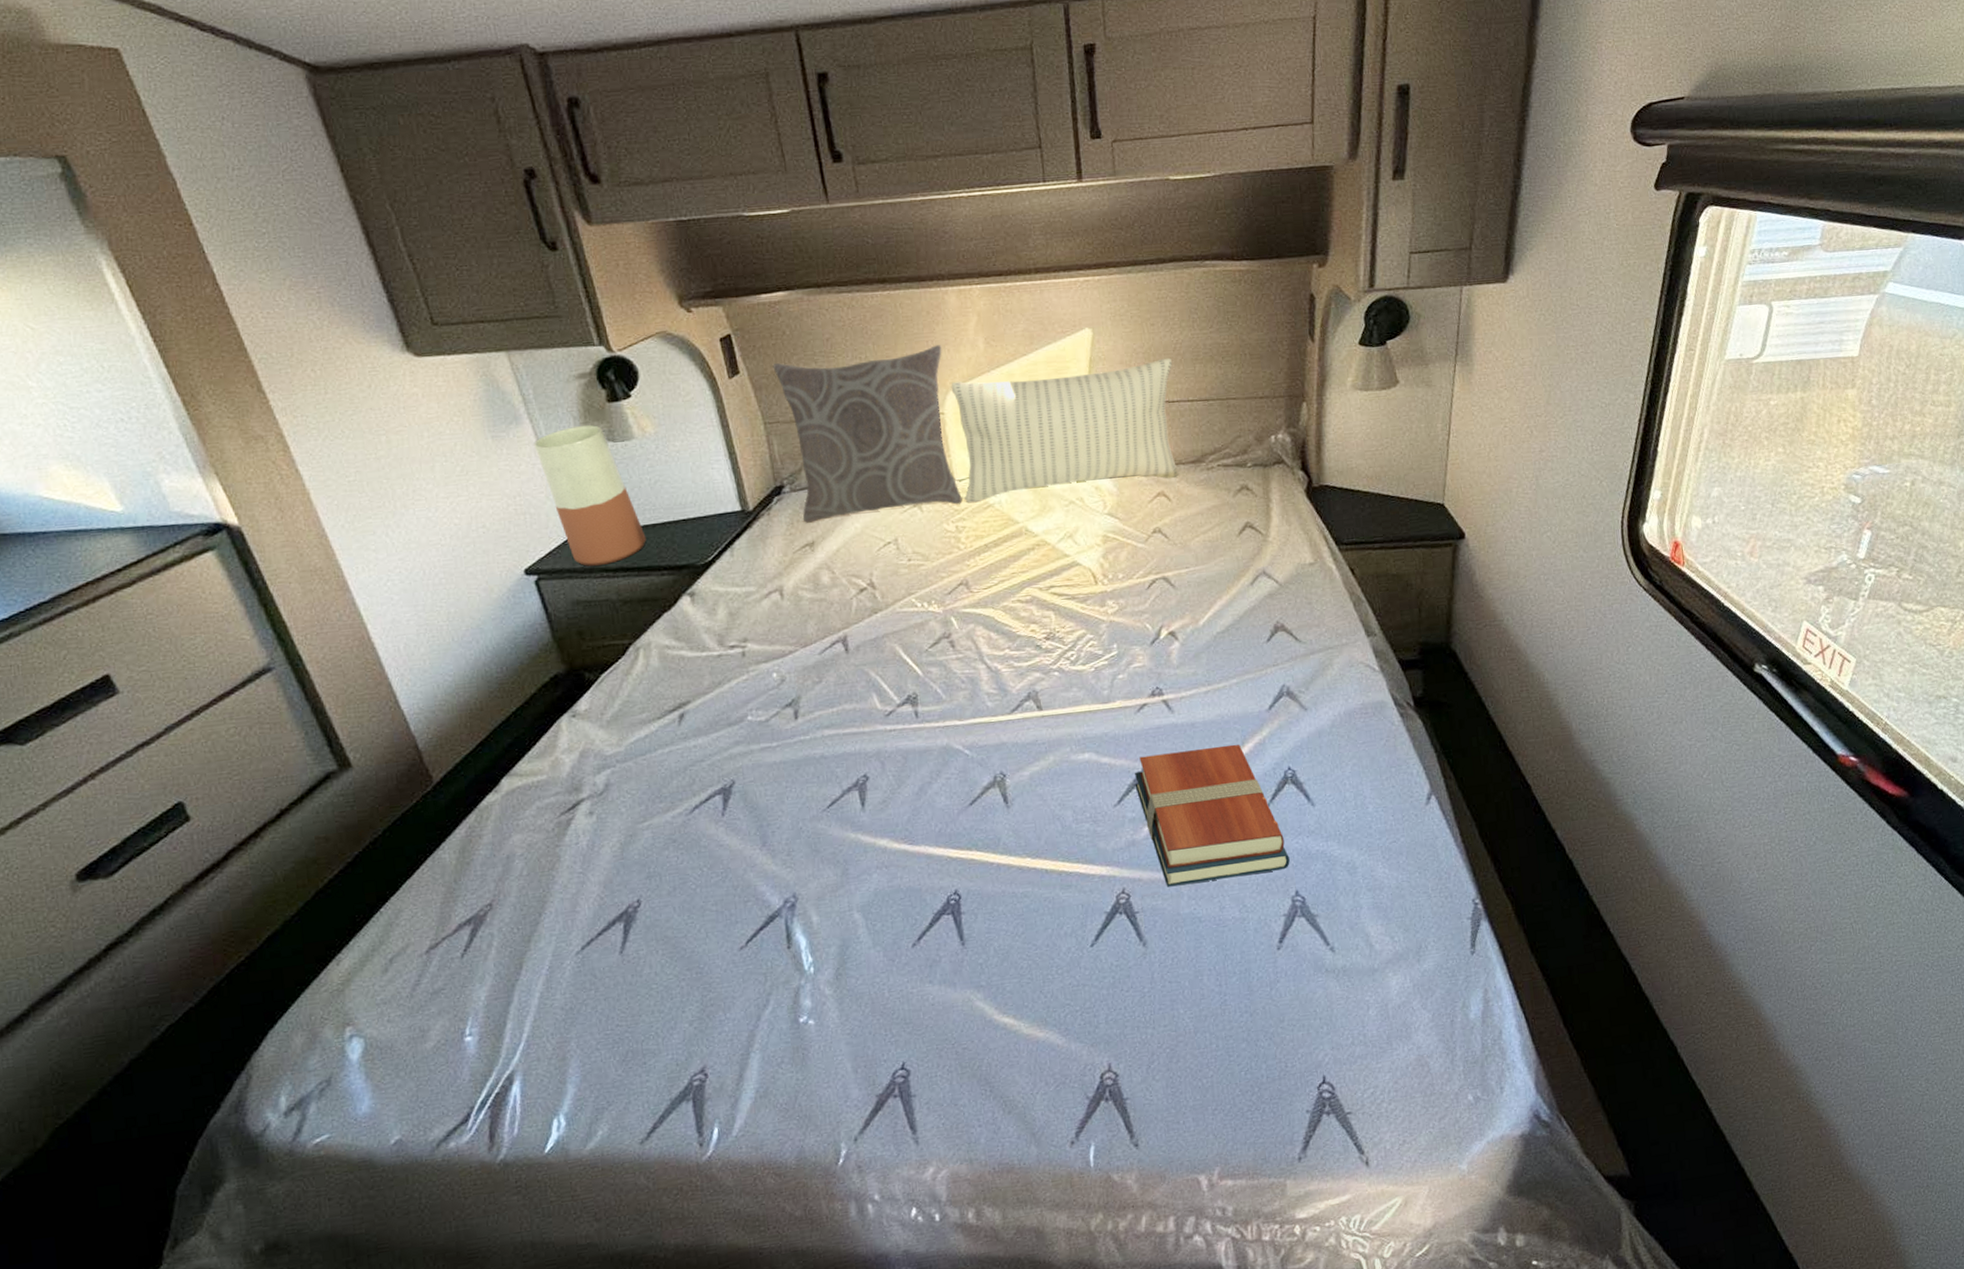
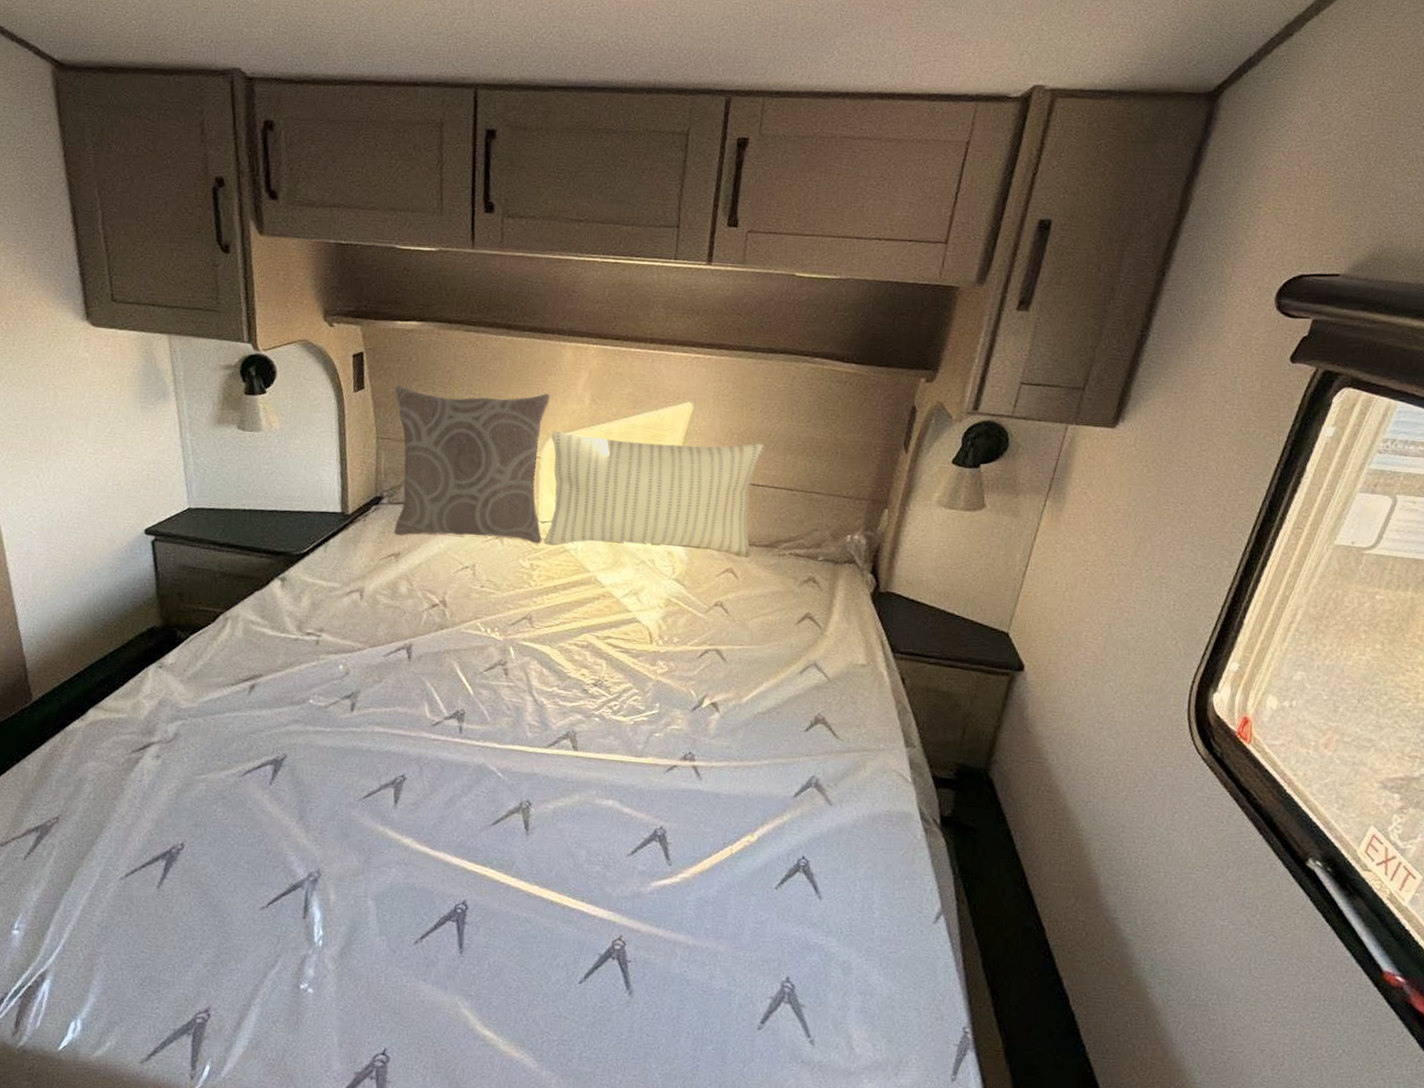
vase: present [533,425,646,567] -> none [174,411,254,539]
books: present [1135,744,1290,887] -> none [650,814,787,954]

